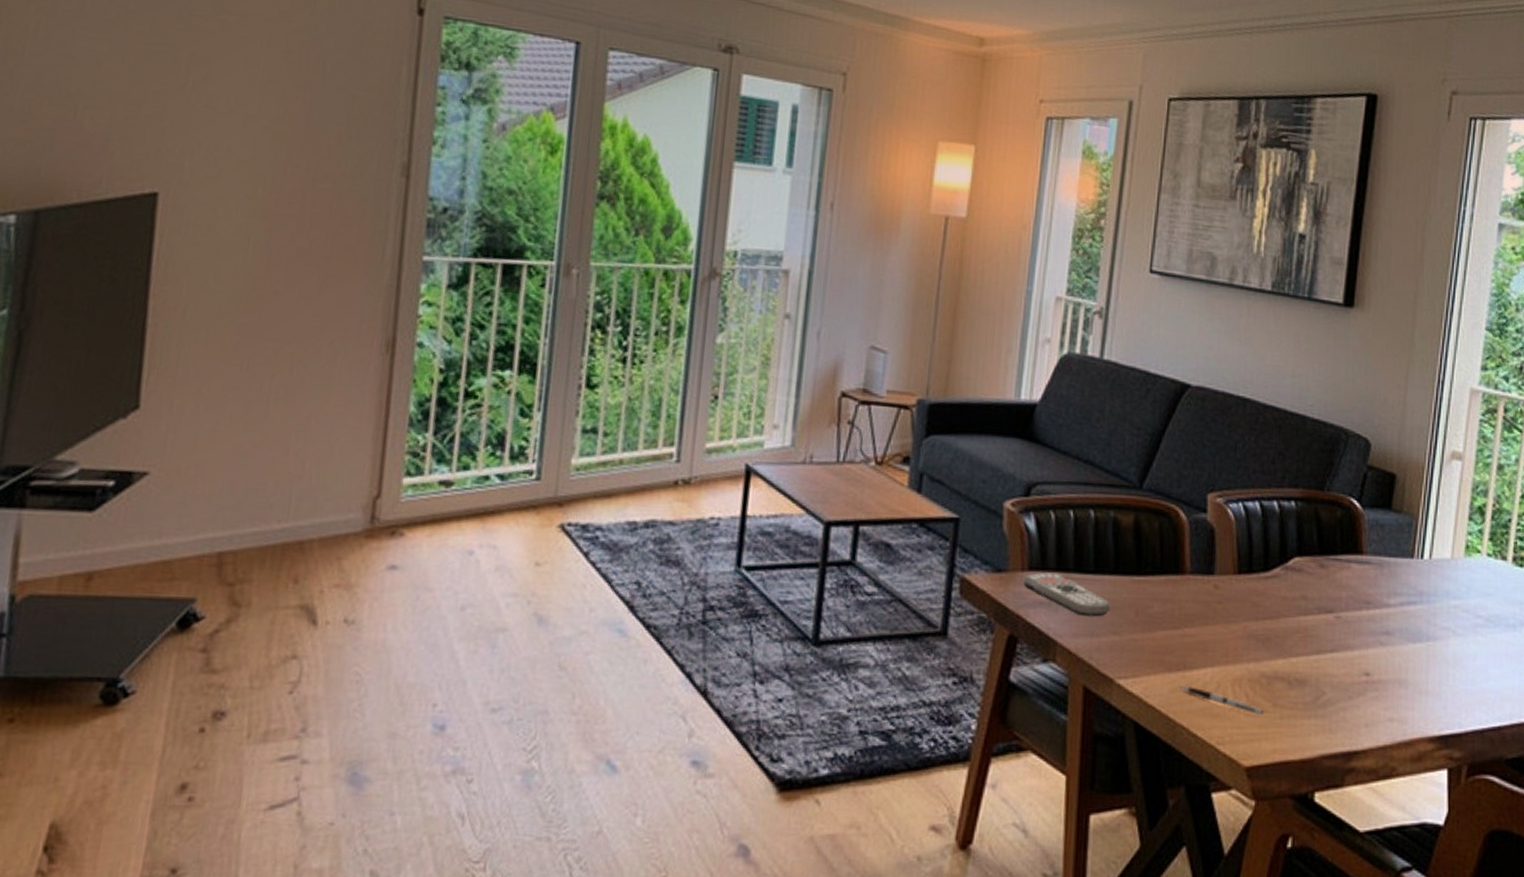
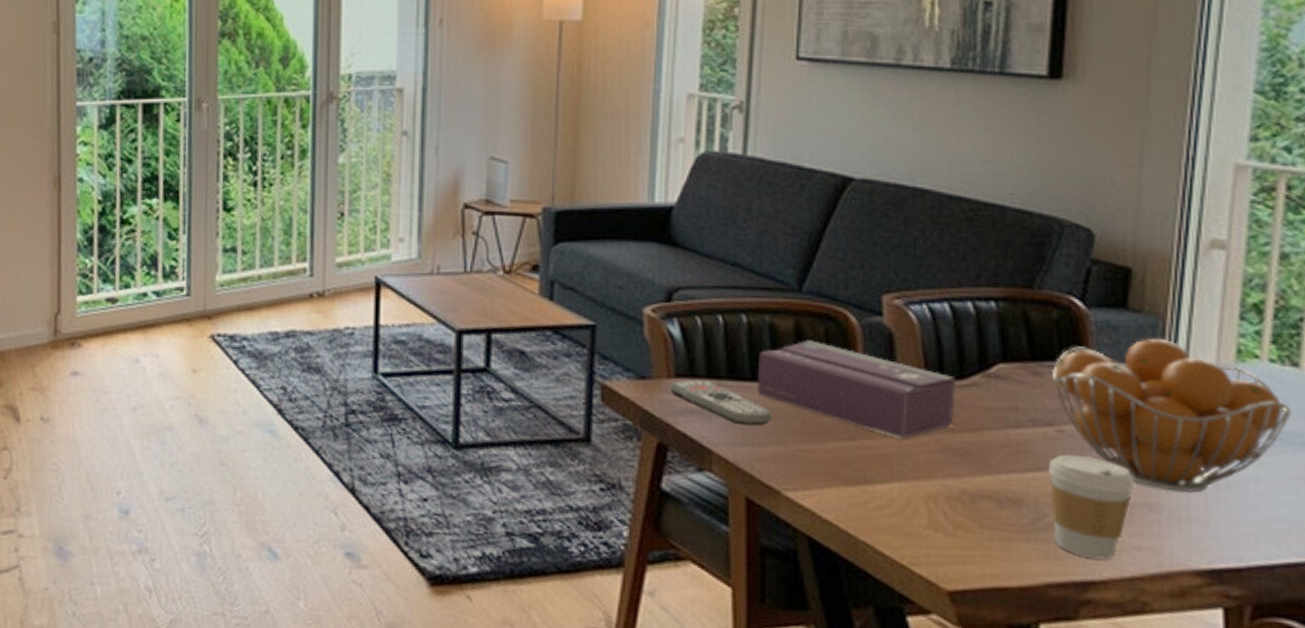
tissue box: none [1099,535,1262,627] -> present [757,340,956,439]
pen: present [1178,685,1264,716] -> none [859,499,969,537]
coffee cup: none [1327,638,1390,731] -> present [1048,454,1134,560]
fruit basket: none [1334,535,1500,669] -> present [1053,337,1291,493]

